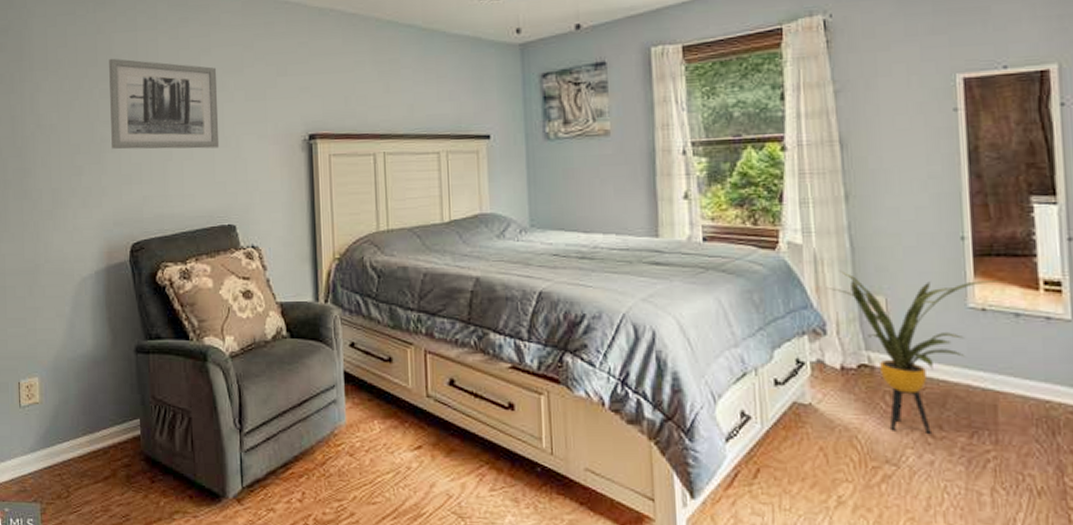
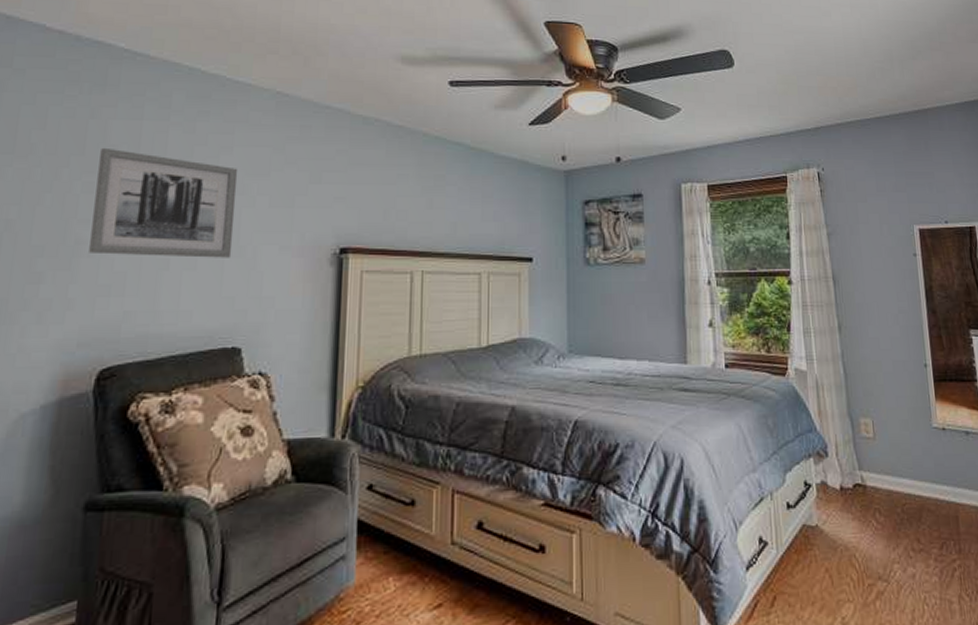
house plant: present [826,270,1002,435] -> none [826,394,955,549]

